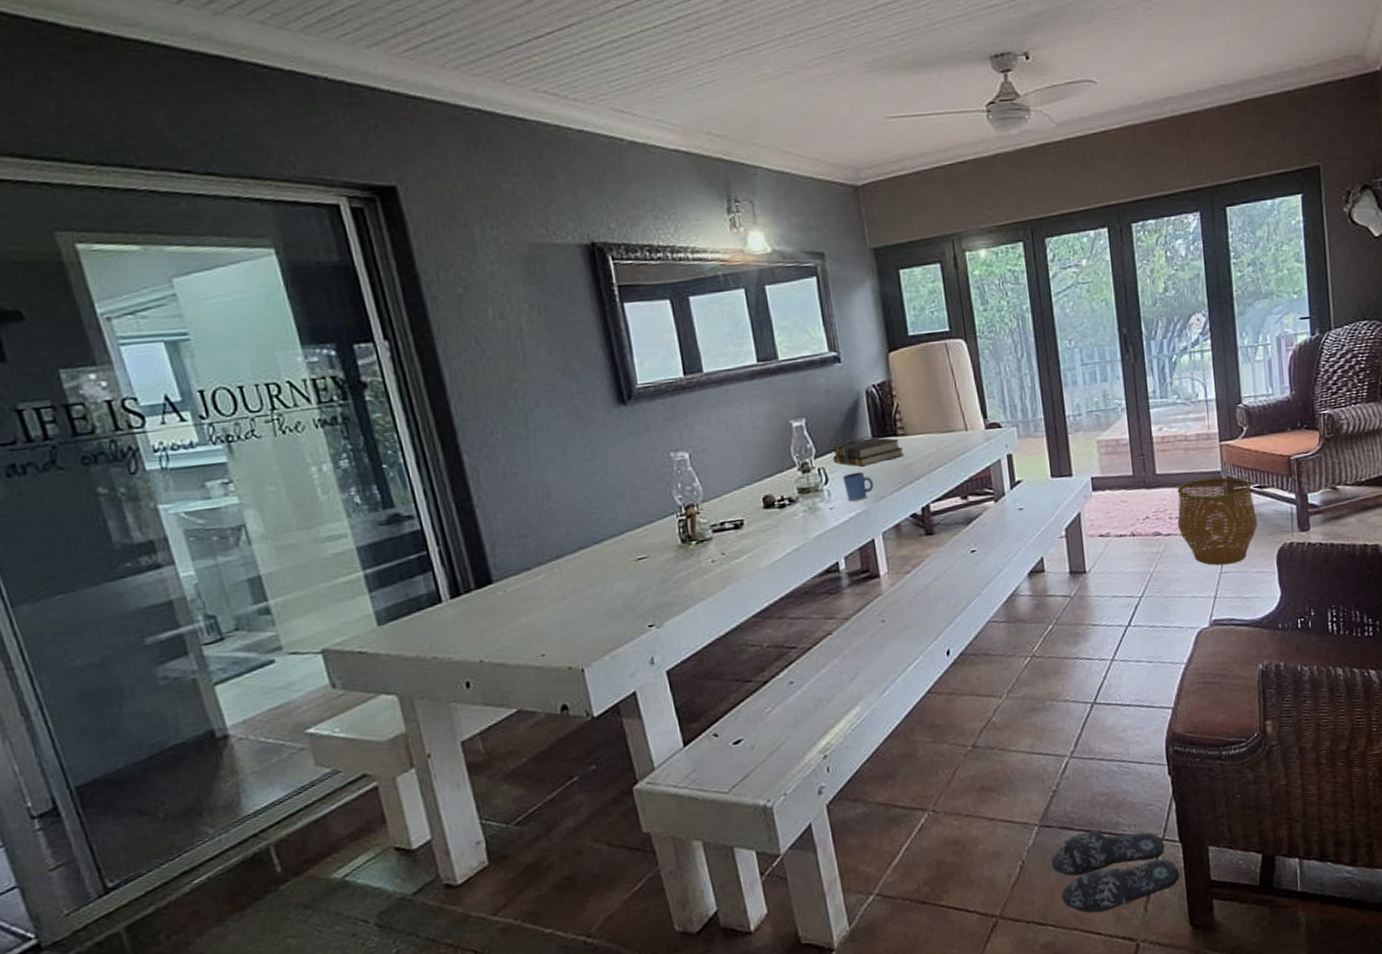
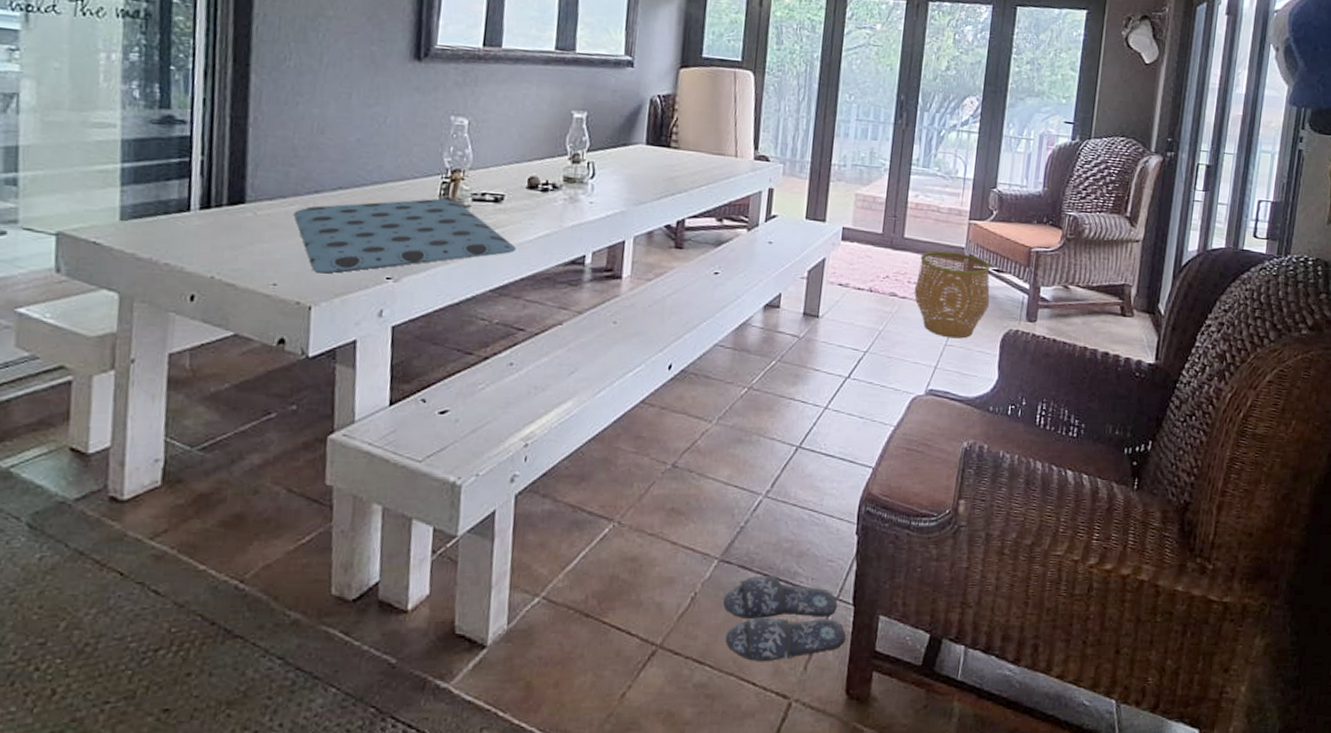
placemat: none [541,535,768,636] -> present [293,198,516,274]
bible: present [832,437,904,467] -> none [603,143,673,170]
mug: present [843,471,874,502] -> none [608,173,637,202]

